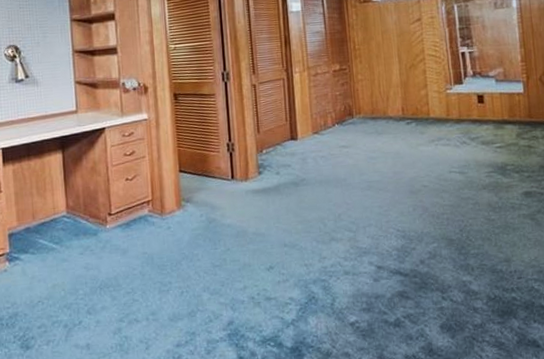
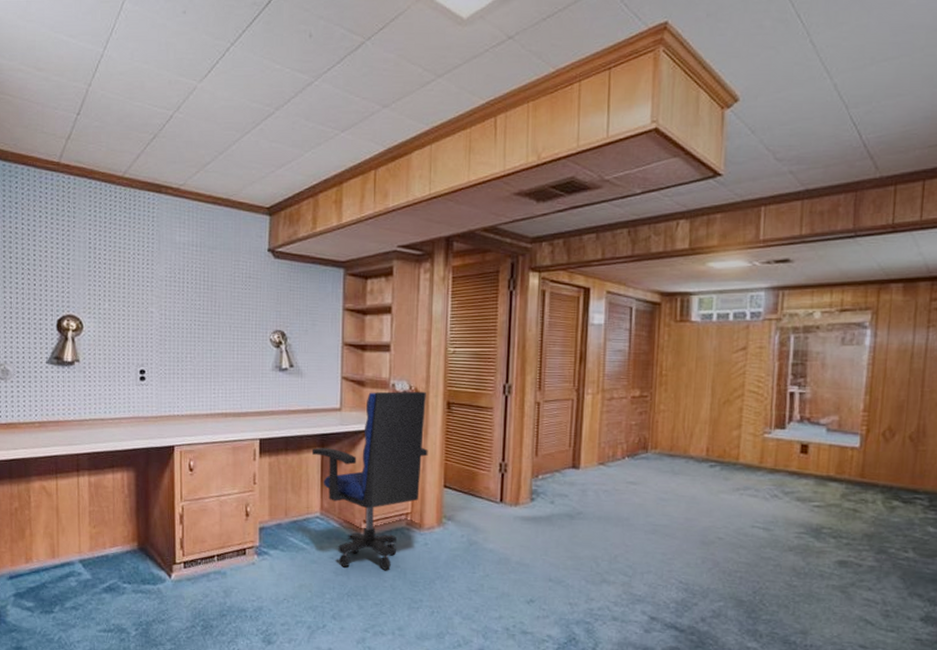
office chair: none [53,86,162,262] -> present [311,391,428,570]

